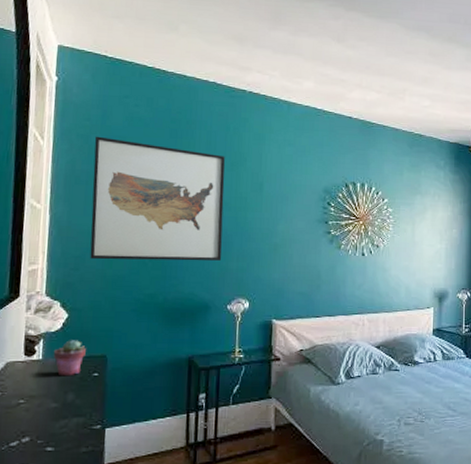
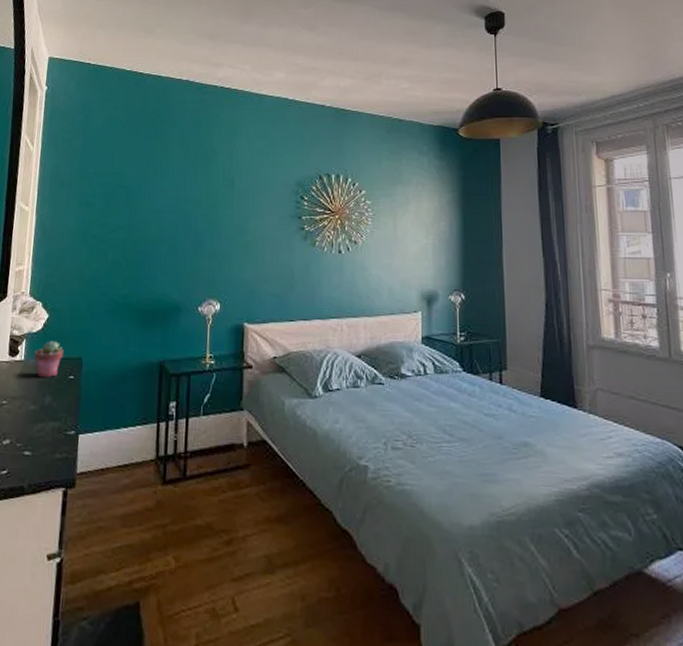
wall art: present [90,136,225,261] -> none [70,139,197,261]

